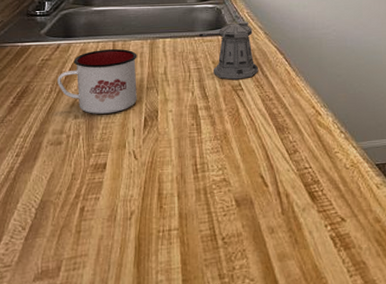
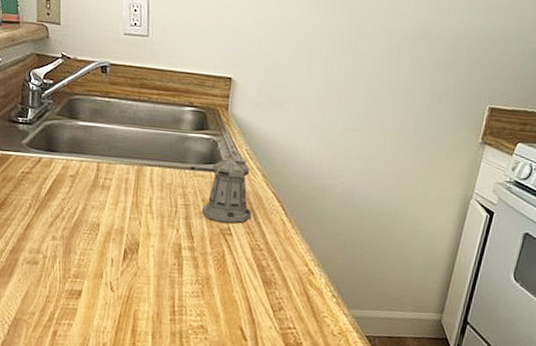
mug: present [57,48,137,114] -> none [37,169,122,240]

